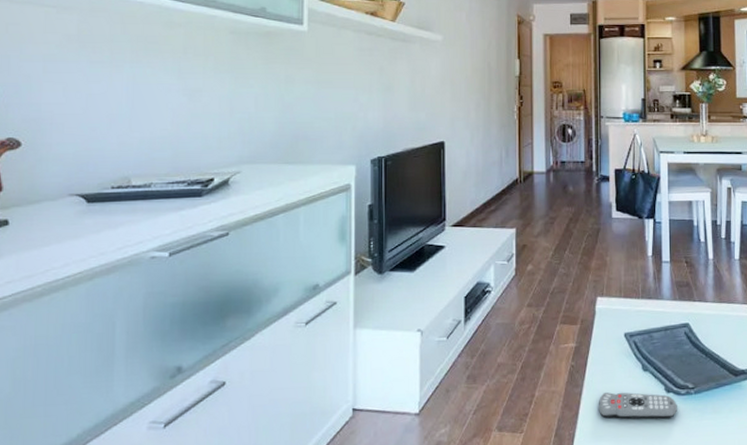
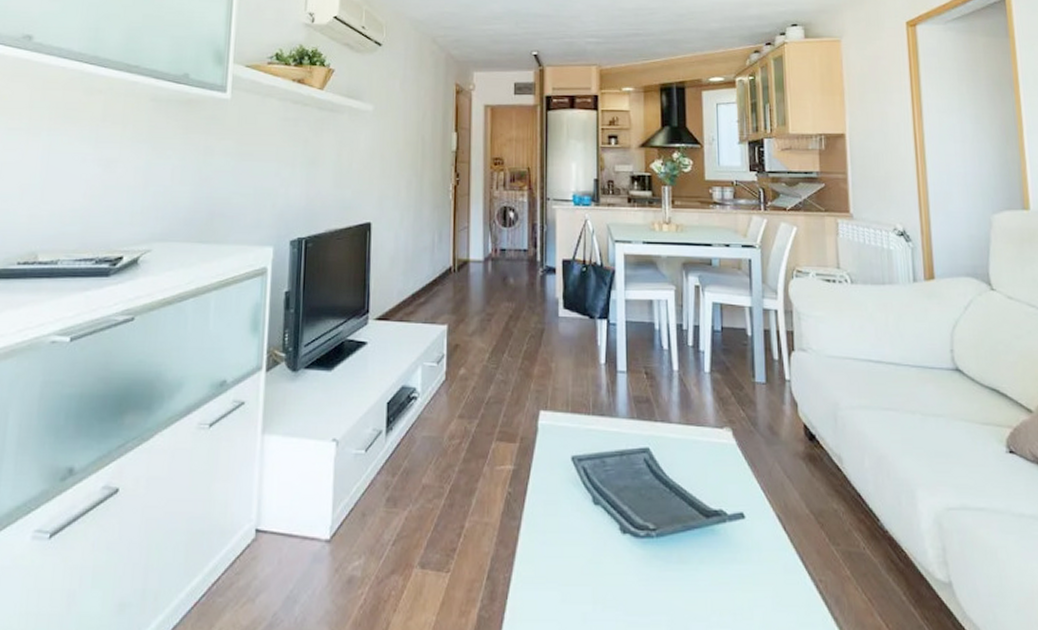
remote control: present [599,392,677,419] -> none [540,529,635,566]

